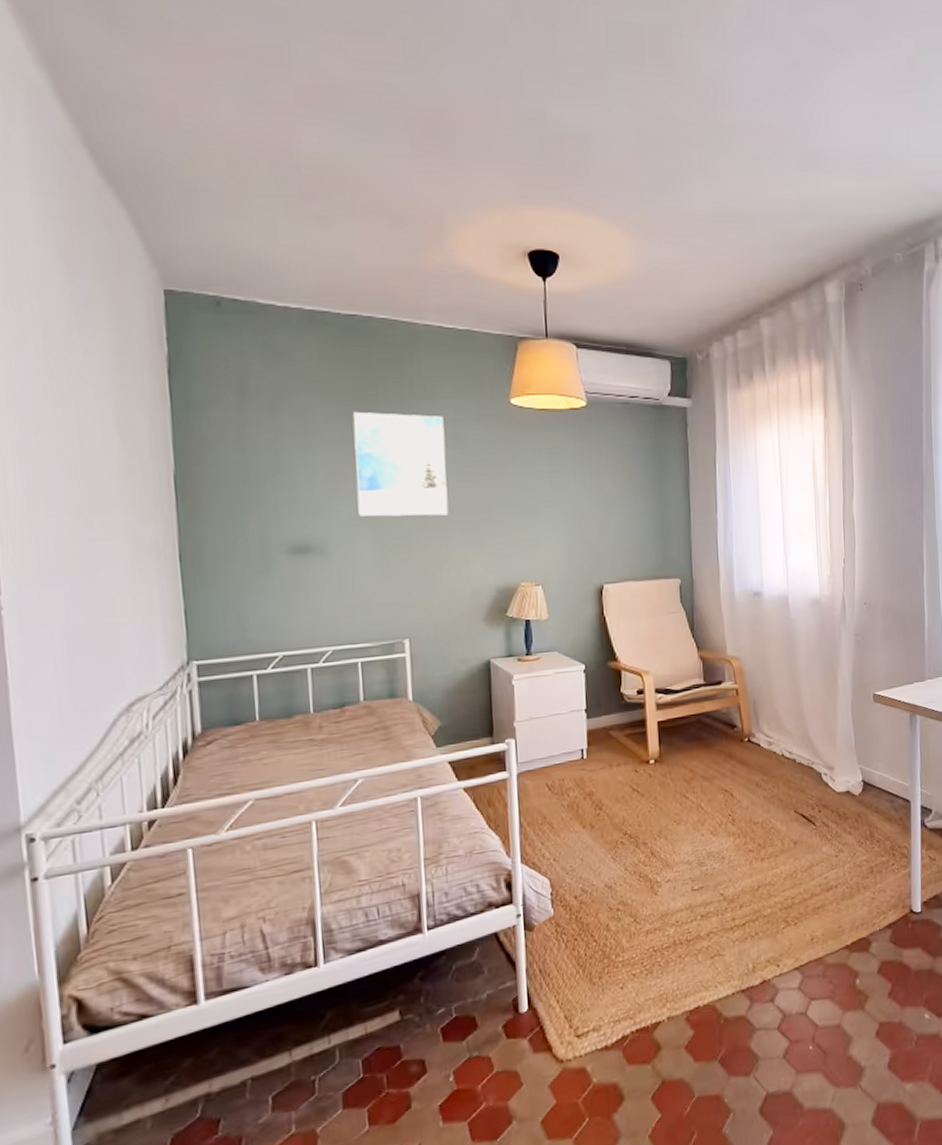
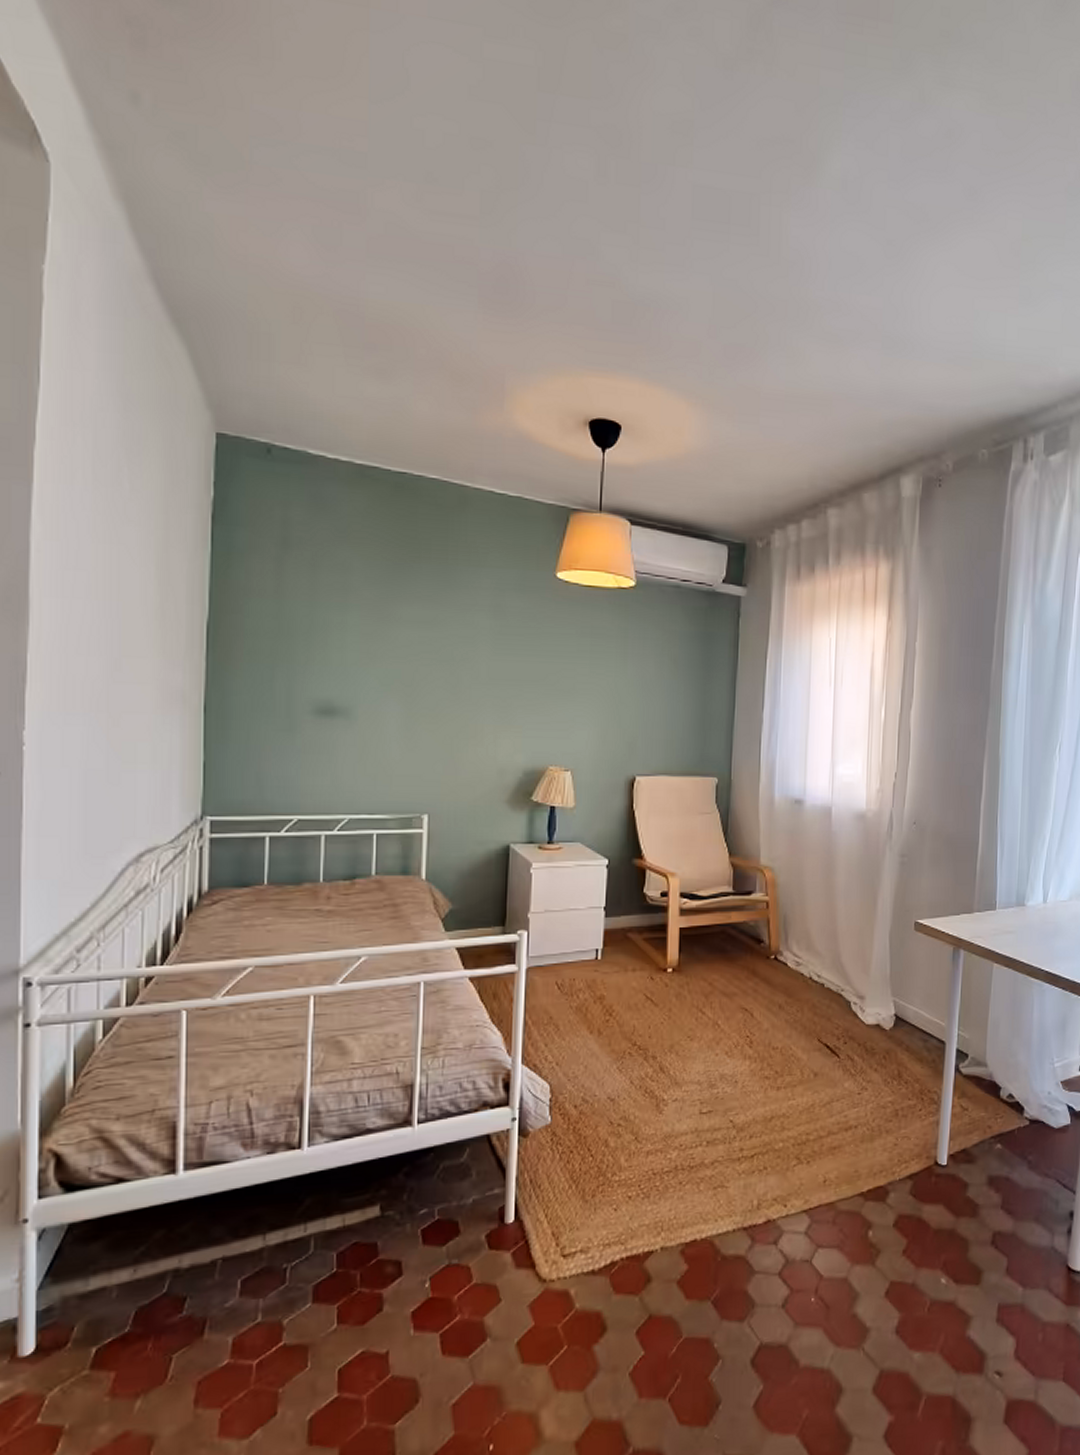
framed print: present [352,411,449,517] -> none [389,572,485,688]

